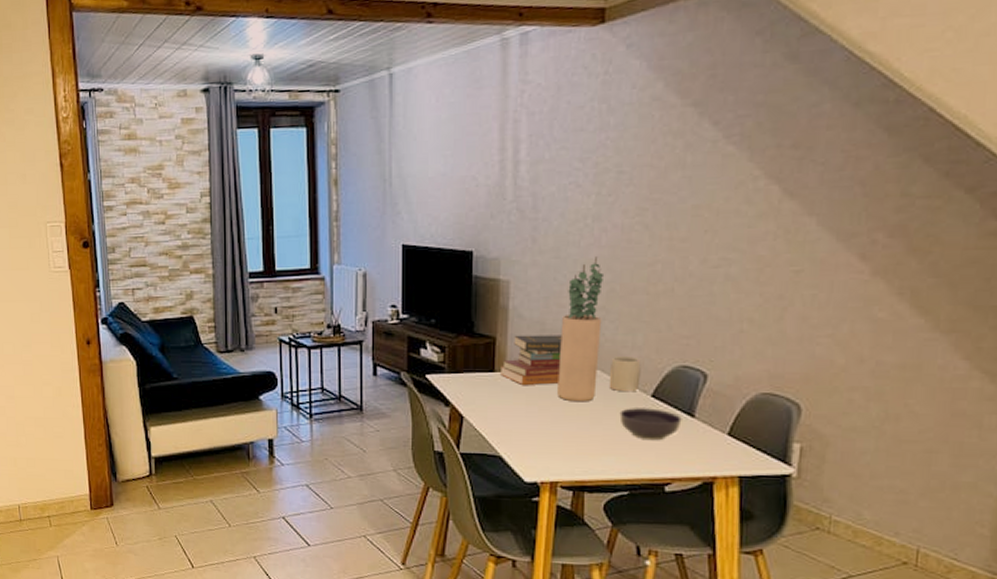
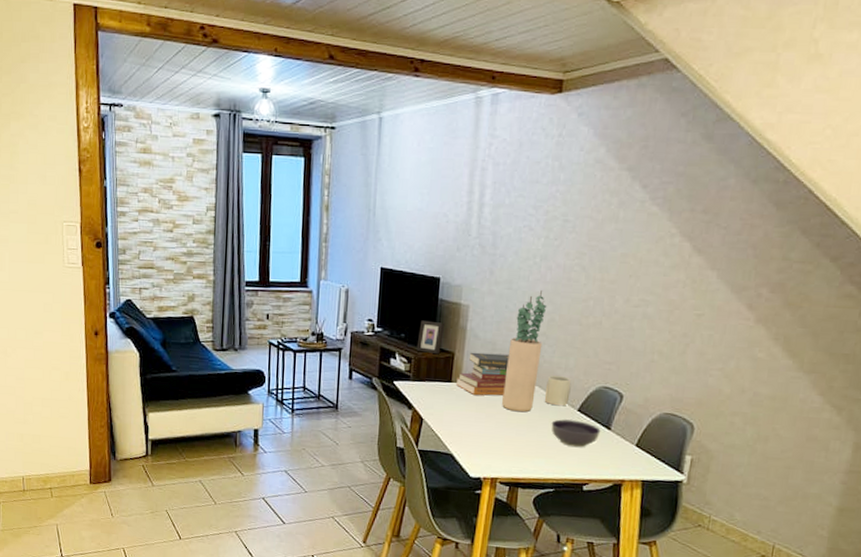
picture frame: none [450,302,481,341] -> present [416,320,444,355]

